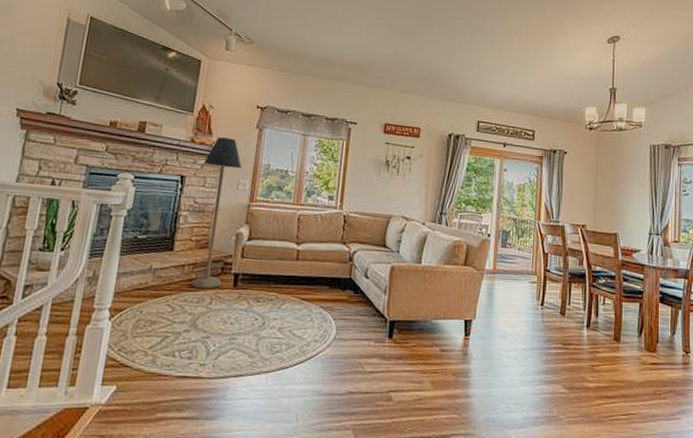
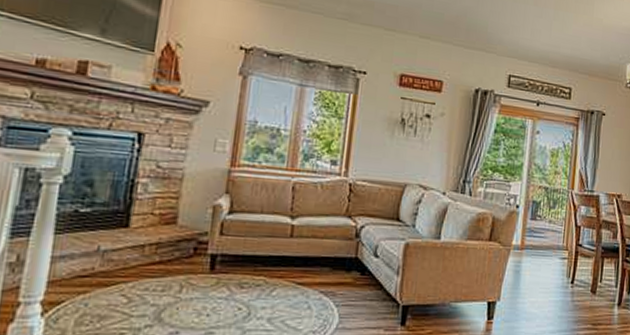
floor lamp: present [189,137,242,288] -> none [151,84,221,273]

